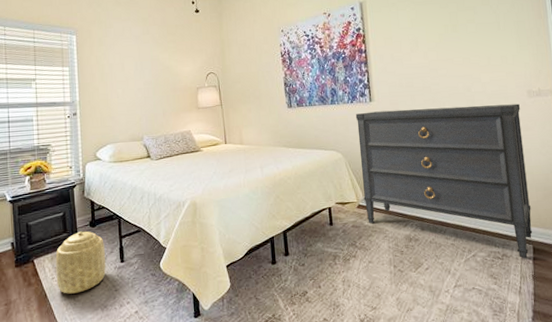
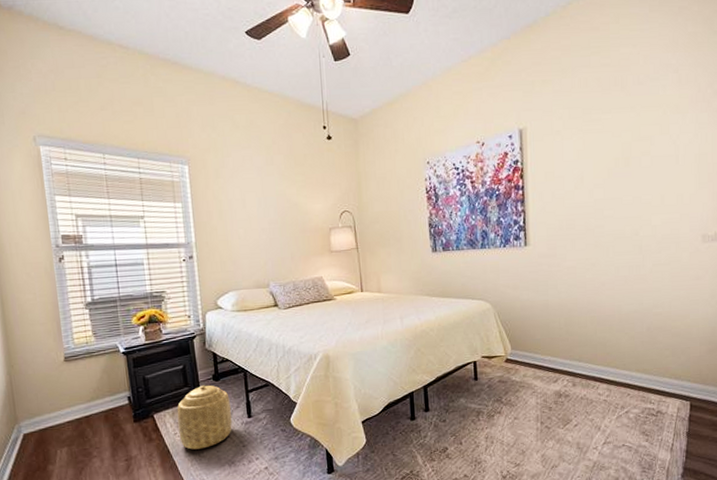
dresser: present [355,103,533,259] -> none [508,249,693,416]

